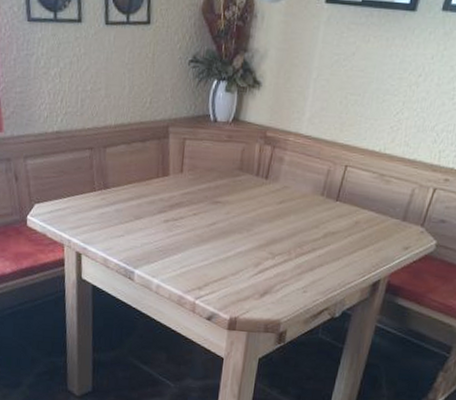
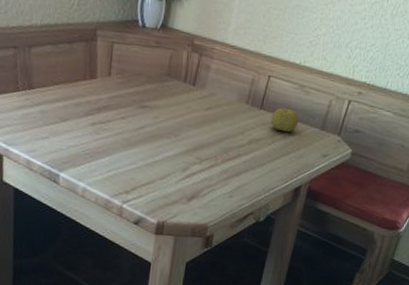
fruit: none [347,198,379,225] -> present [270,107,299,133]

